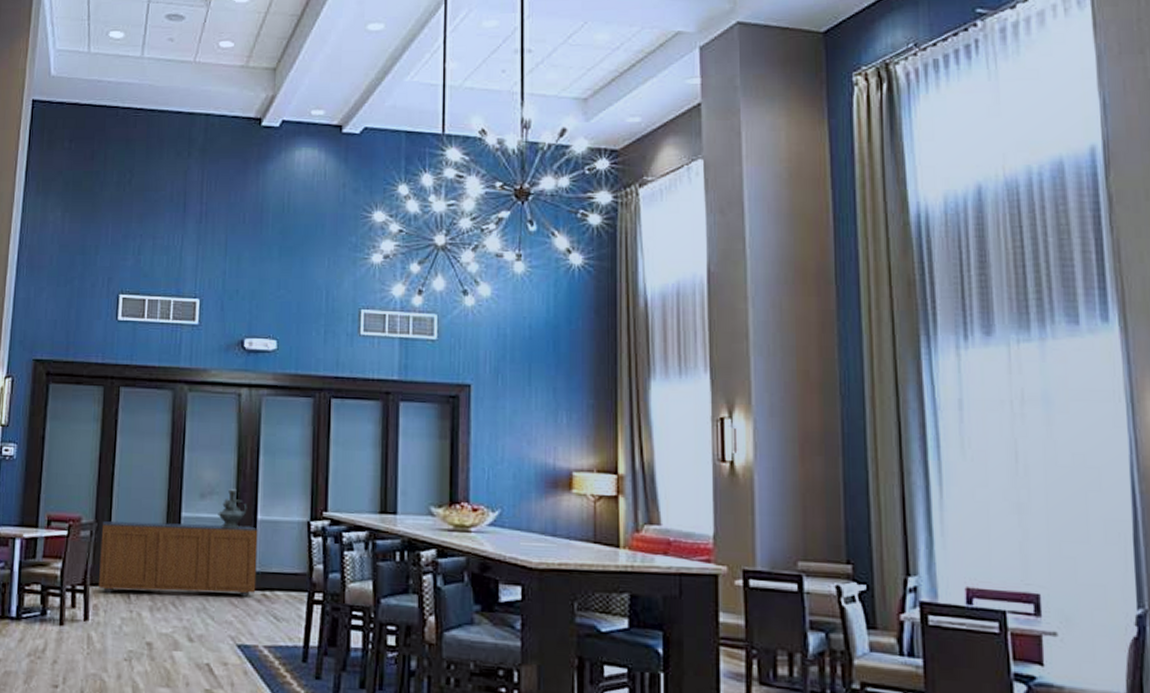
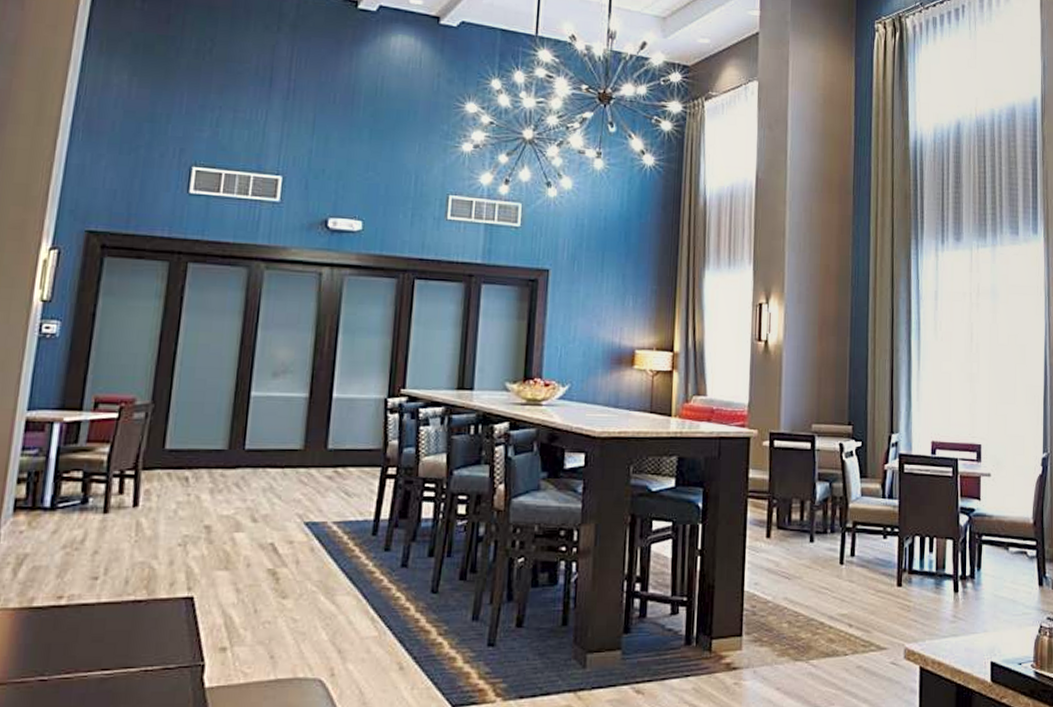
sideboard: present [99,521,258,597] -> none [152,402,333,478]
decorative urn: present [218,489,247,529] -> none [291,367,323,408]

